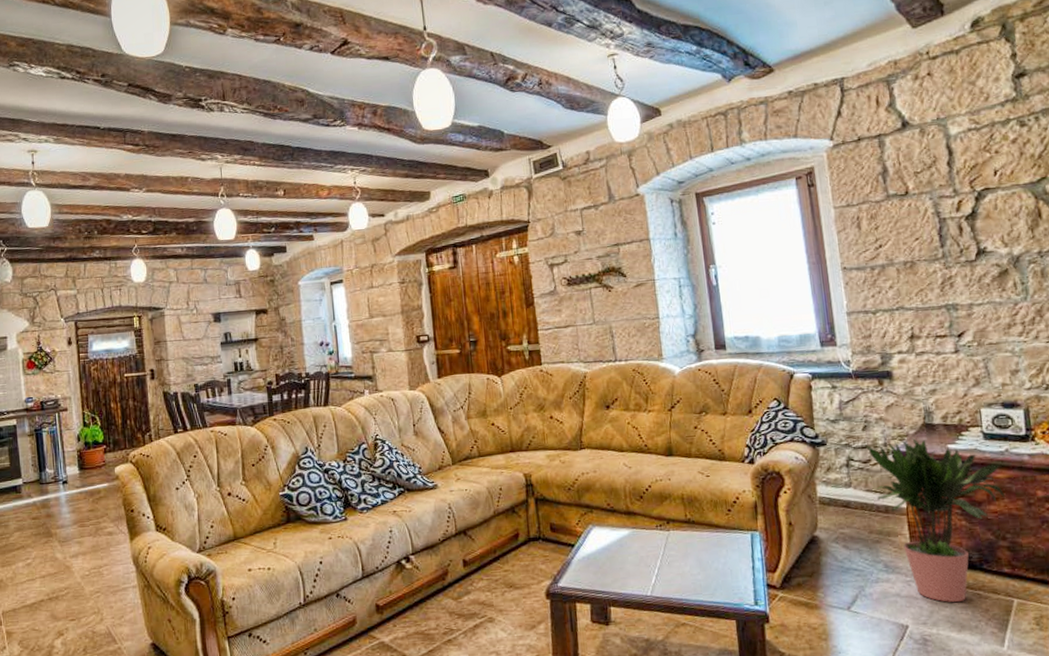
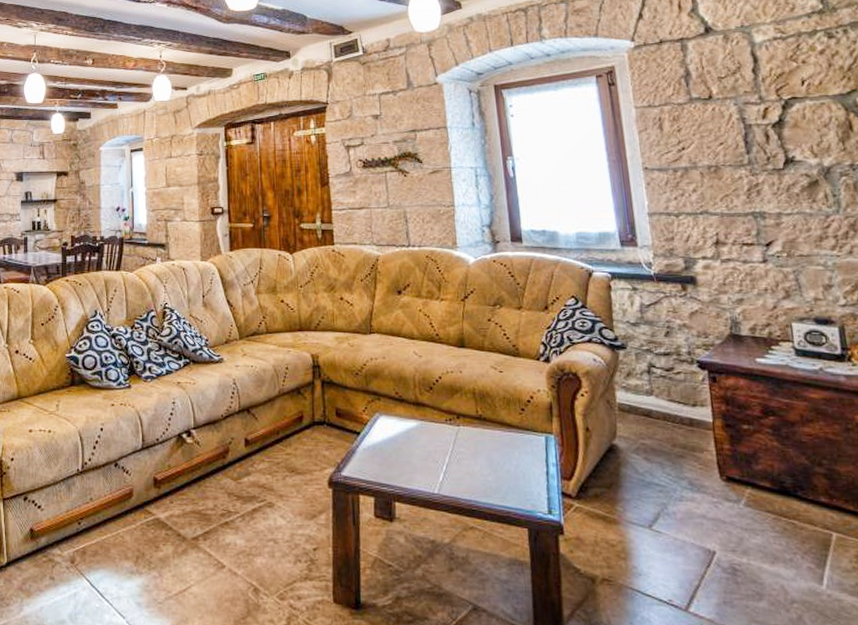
potted plant: present [866,438,1005,603] -> none [669,347,820,531]

